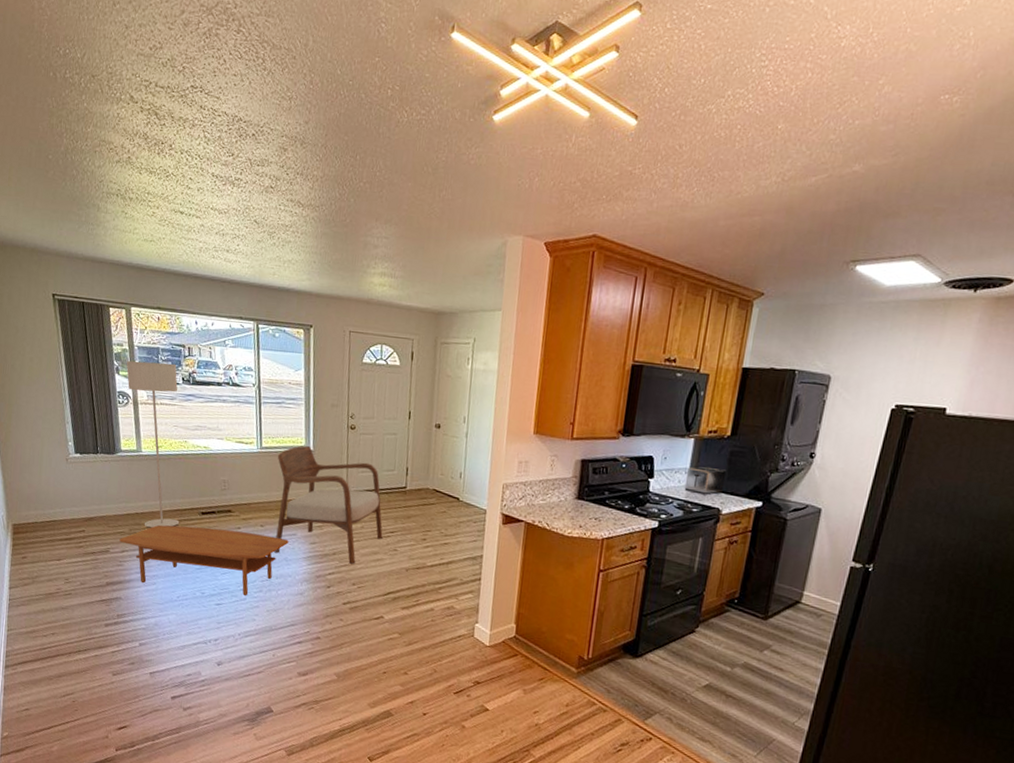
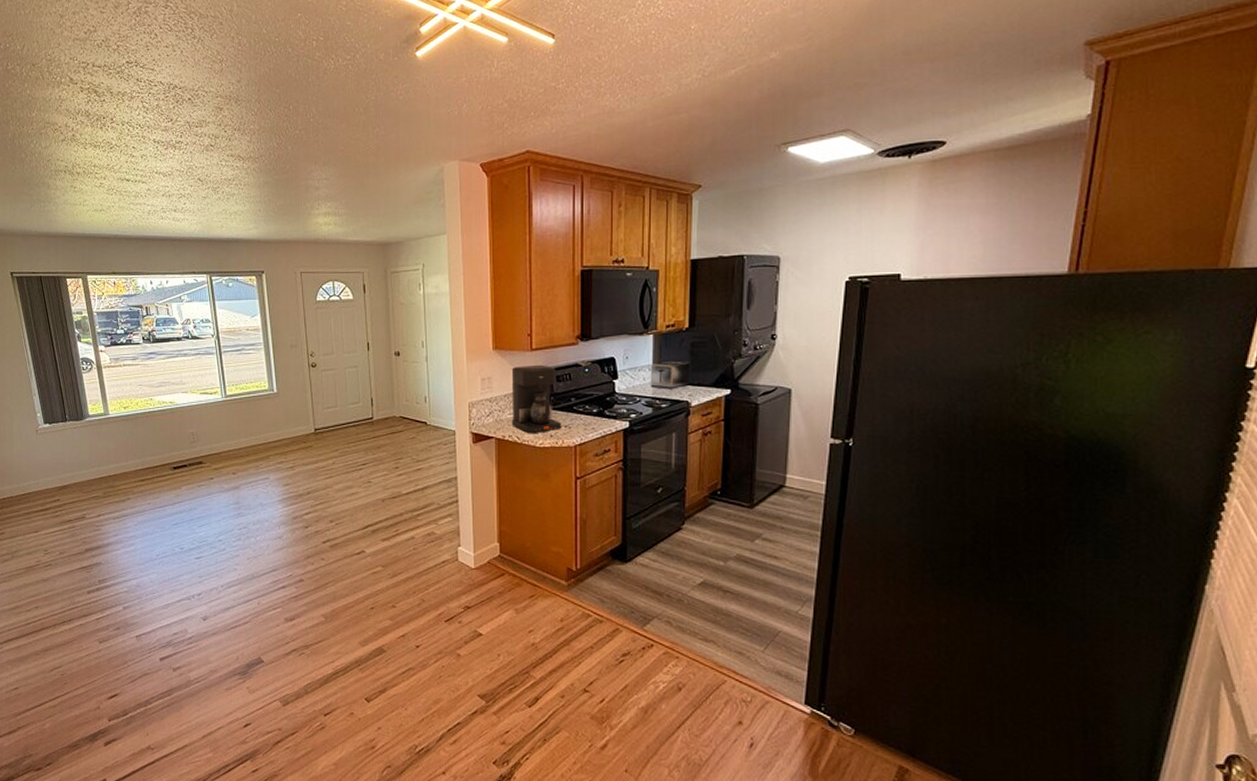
coffee table: present [119,524,289,596] -> none [95,482,262,547]
floor lamp: present [126,360,180,528] -> none [87,324,153,489]
armchair: present [274,445,383,564] -> none [242,389,355,501]
coffee maker: none [542,453,594,523] -> present [511,364,562,433]

